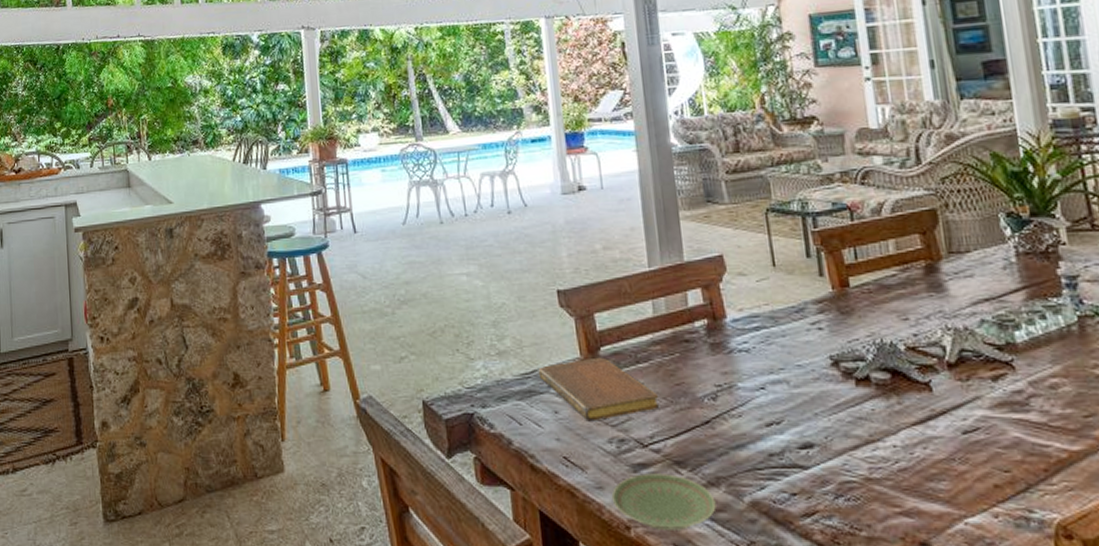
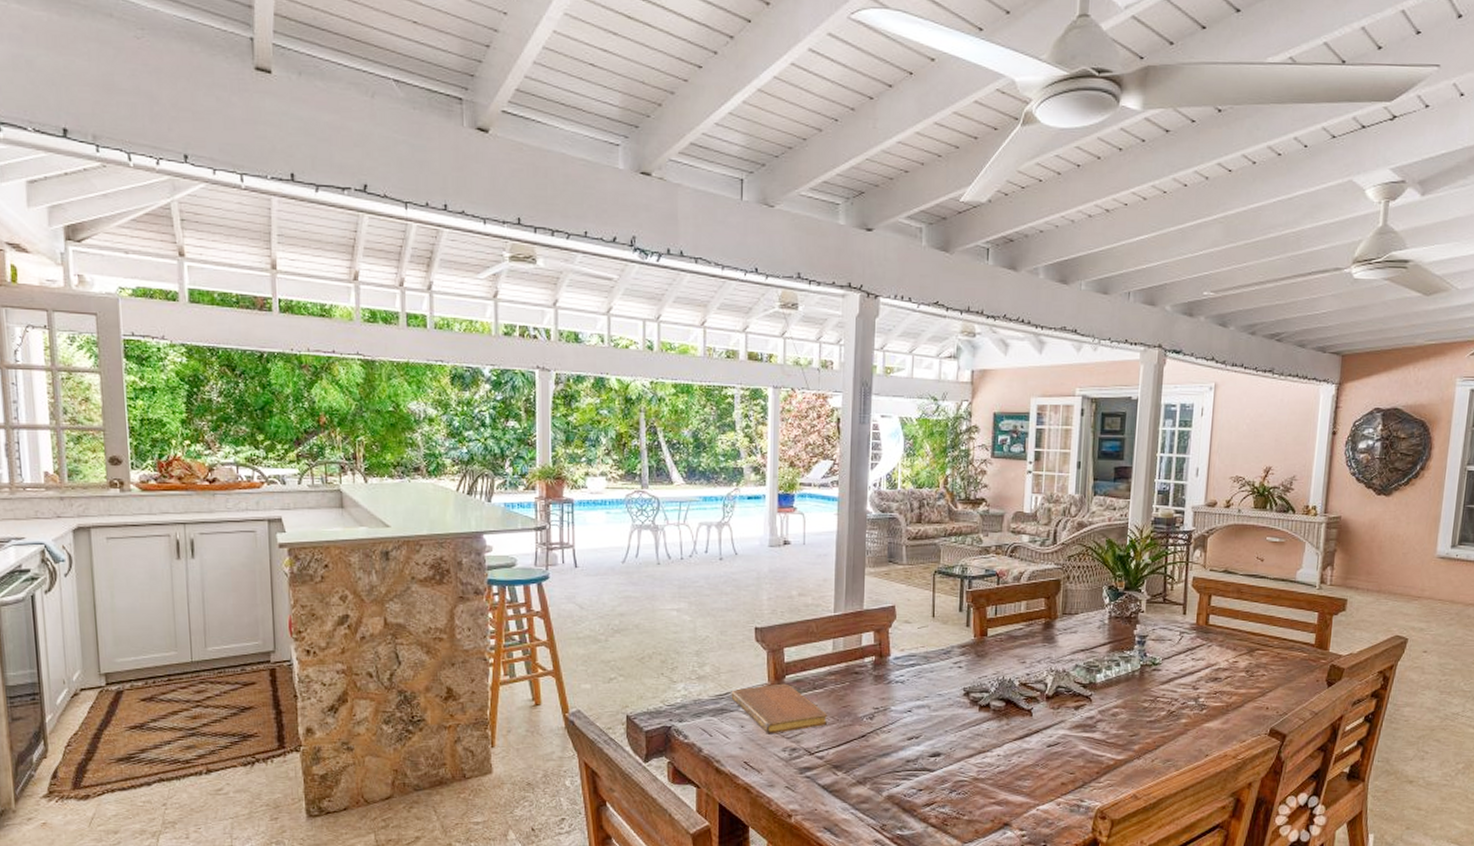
plate: present [611,474,716,530] -> none [779,775,861,817]

